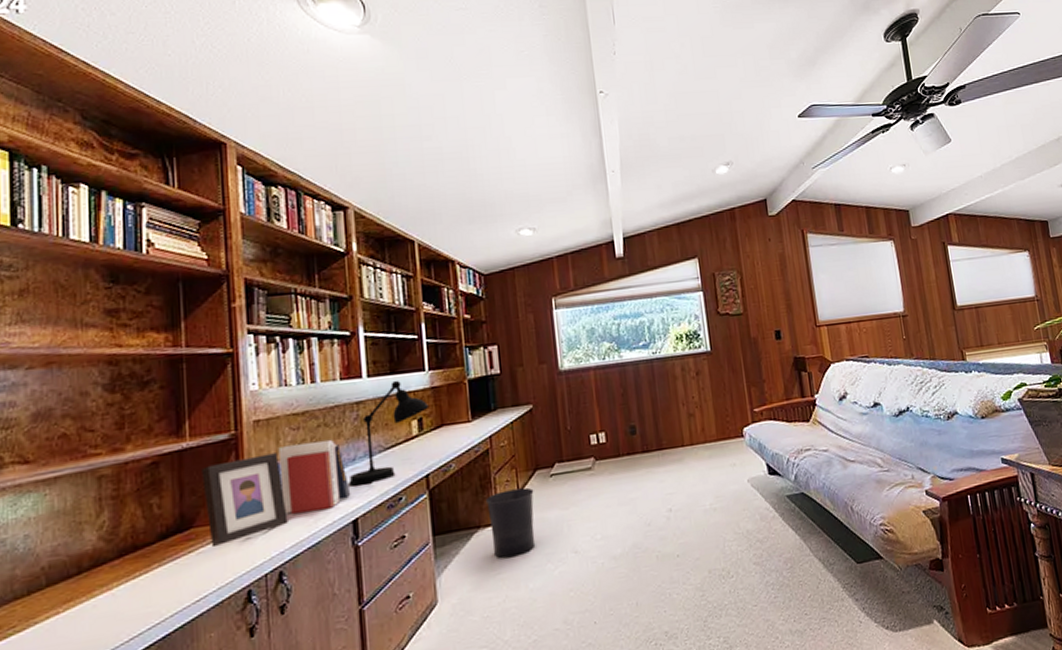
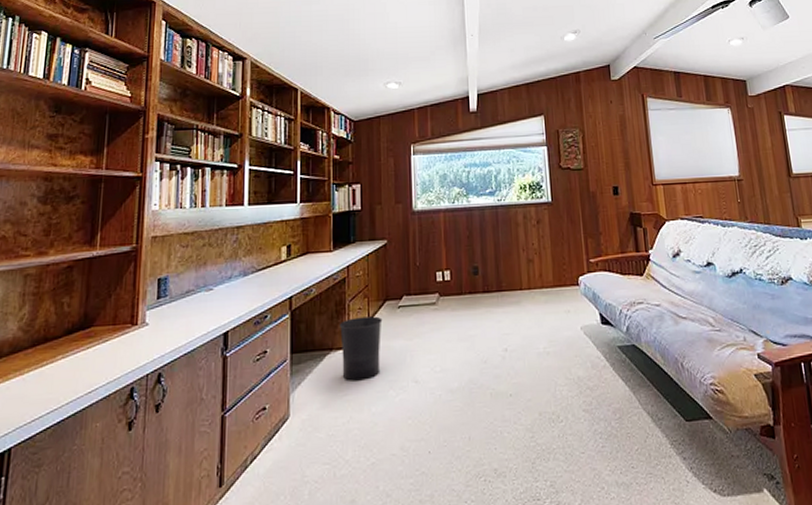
picture frame: present [201,453,288,548] -> none [105,266,171,346]
books: present [278,439,351,514] -> none [167,258,225,322]
desk lamp: present [348,380,430,486] -> none [224,209,298,302]

